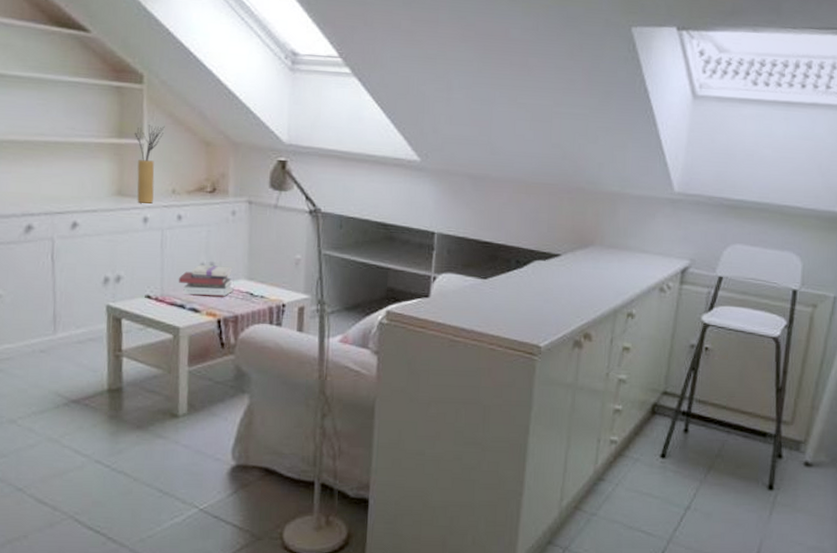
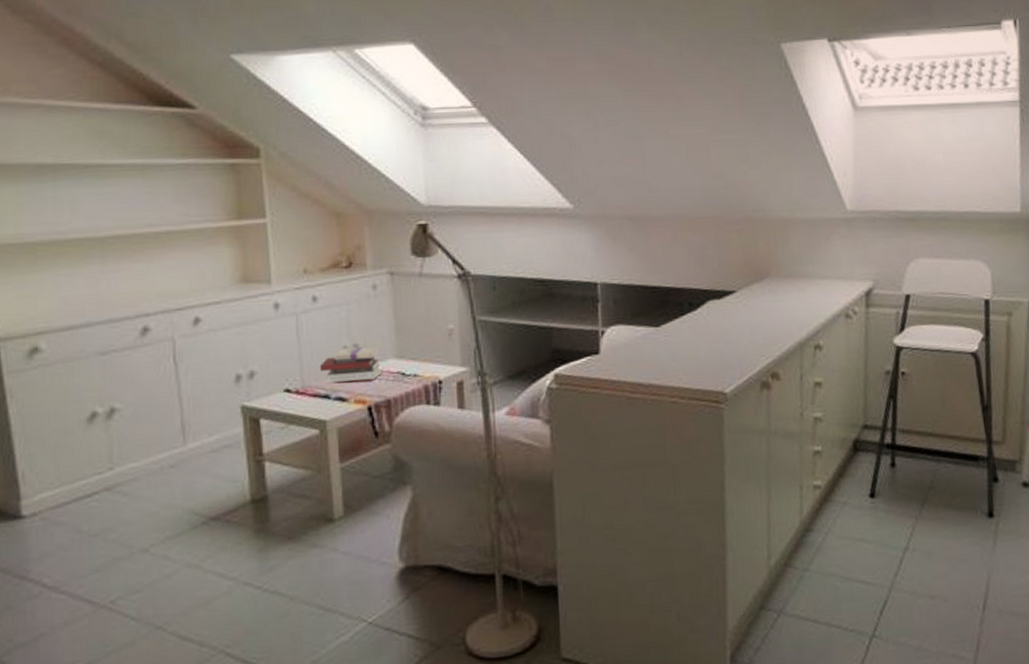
vase: present [135,124,165,204] -> none [256,201,289,288]

